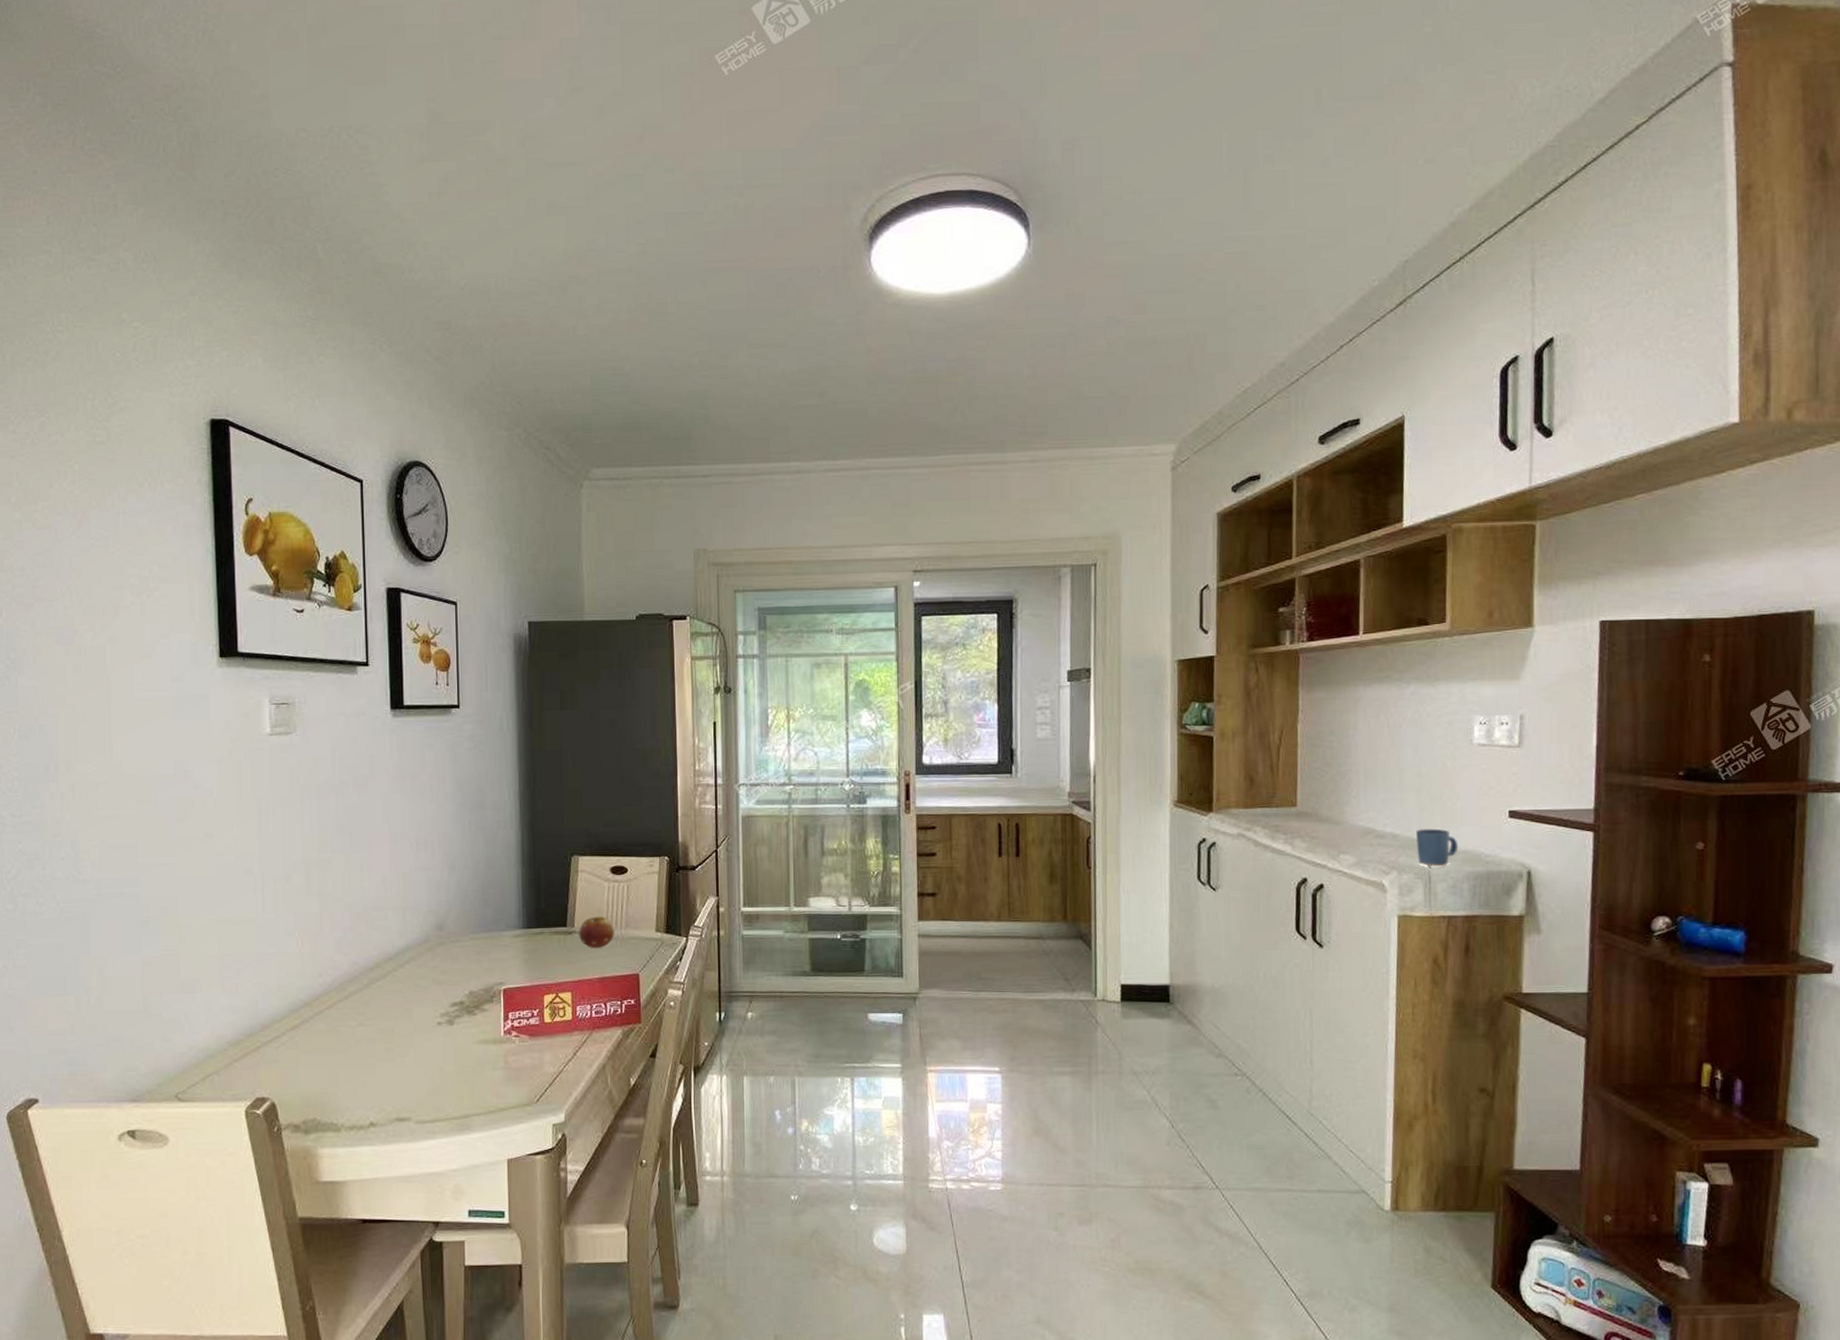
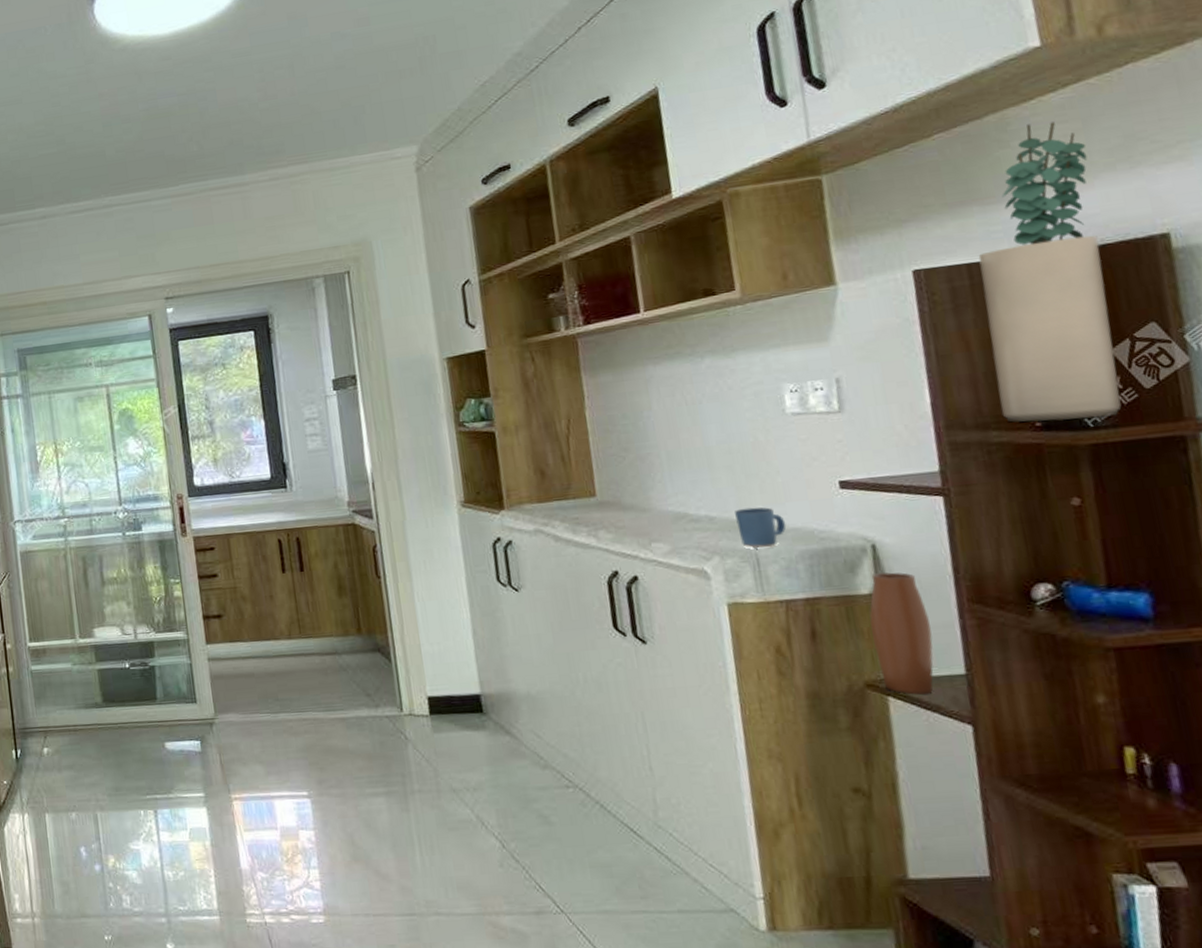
vase: none [1516,897,1565,1008] -> present [869,572,934,695]
vase: none [1653,495,1761,772] -> present [978,122,1122,423]

